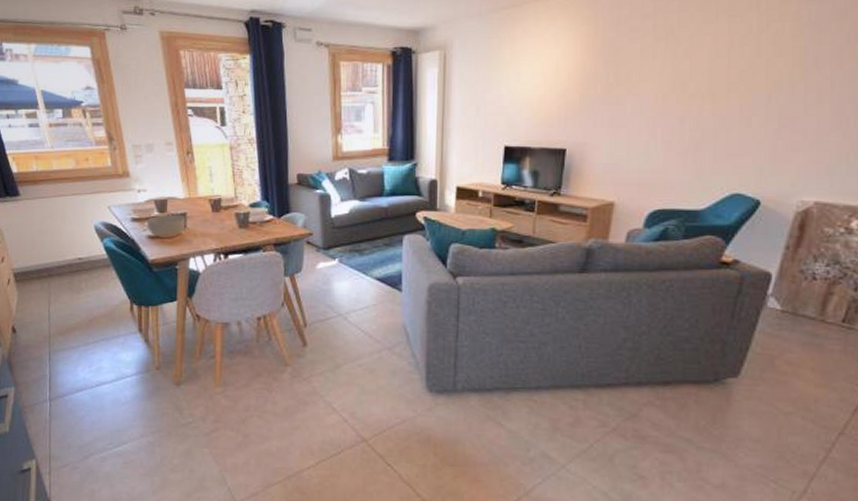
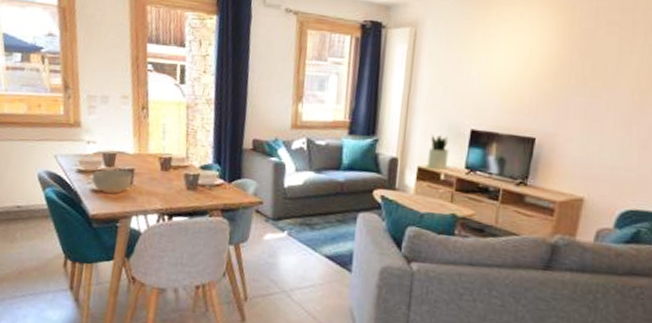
planter: none [463,154,486,188] -> present [425,135,449,171]

